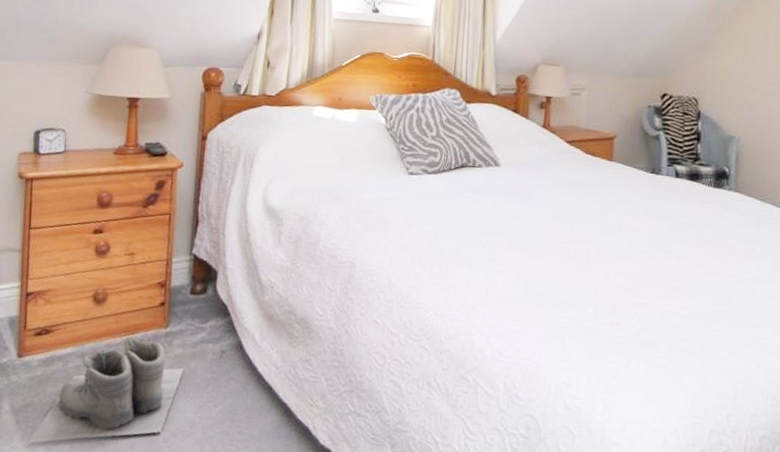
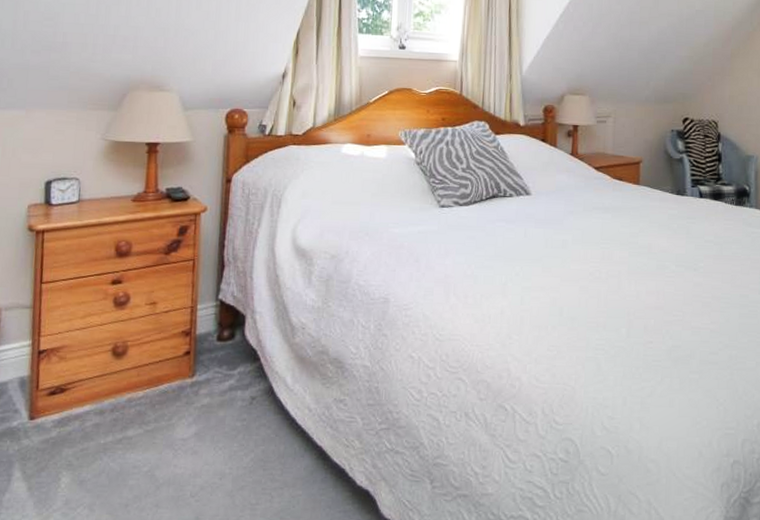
boots: present [27,336,184,444] -> none [41,389,212,511]

